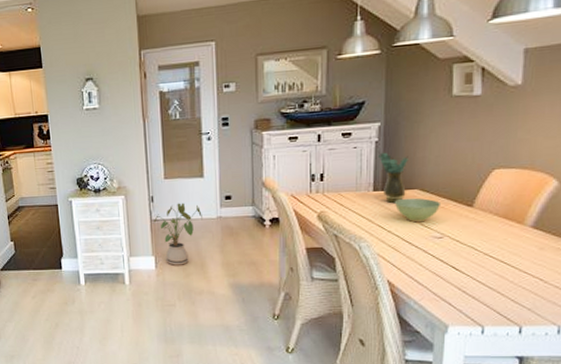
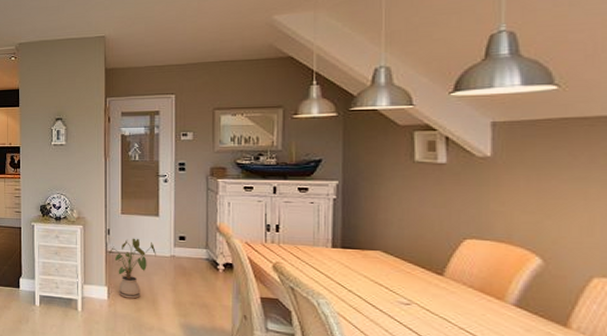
vase: present [378,151,408,204] -> none [337,208,369,263]
bowl: present [394,197,442,223] -> none [354,258,408,286]

